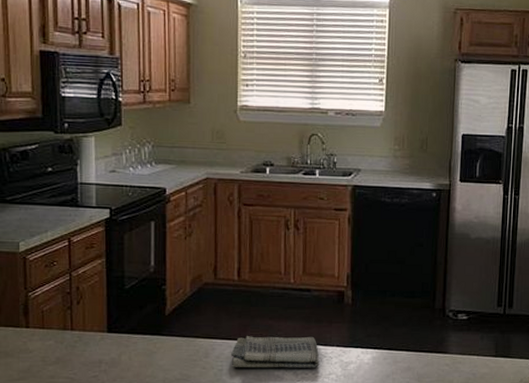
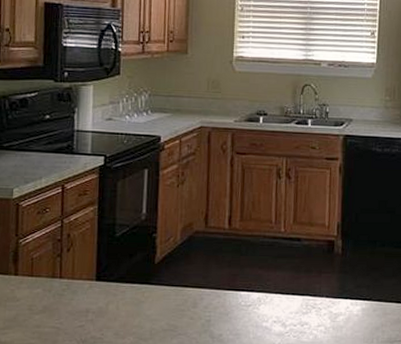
dish towel: present [230,336,320,368] -> none [218,286,309,319]

